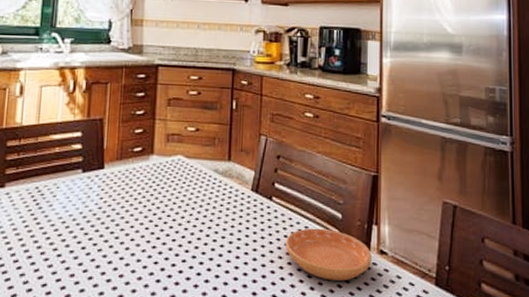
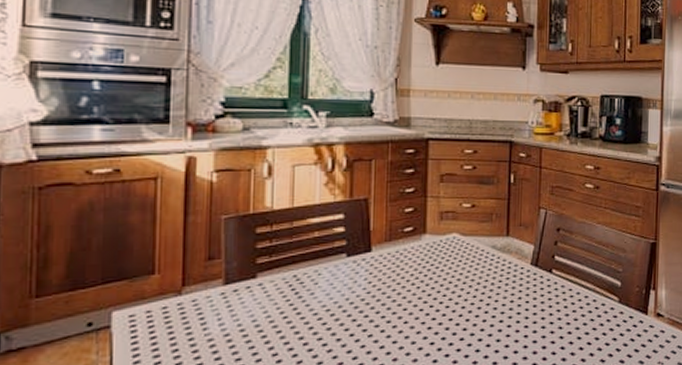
saucer: present [286,228,373,280] -> none [566,296,650,346]

